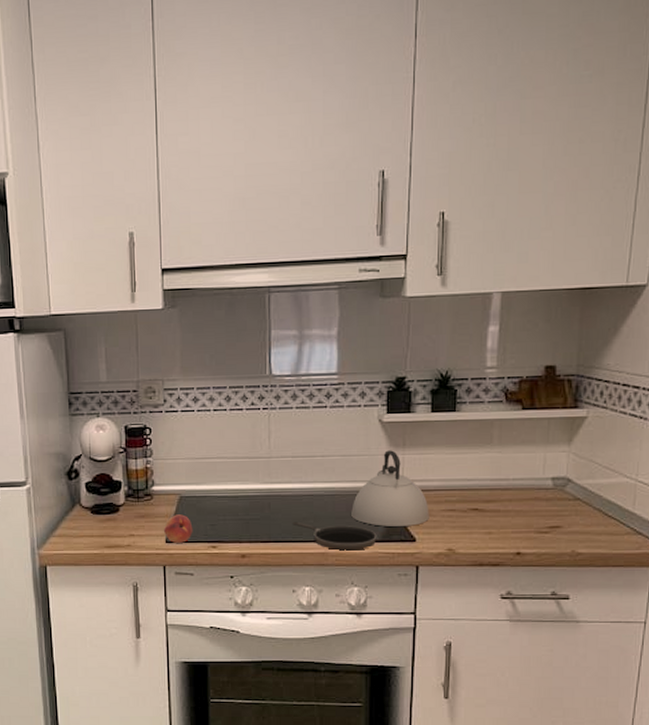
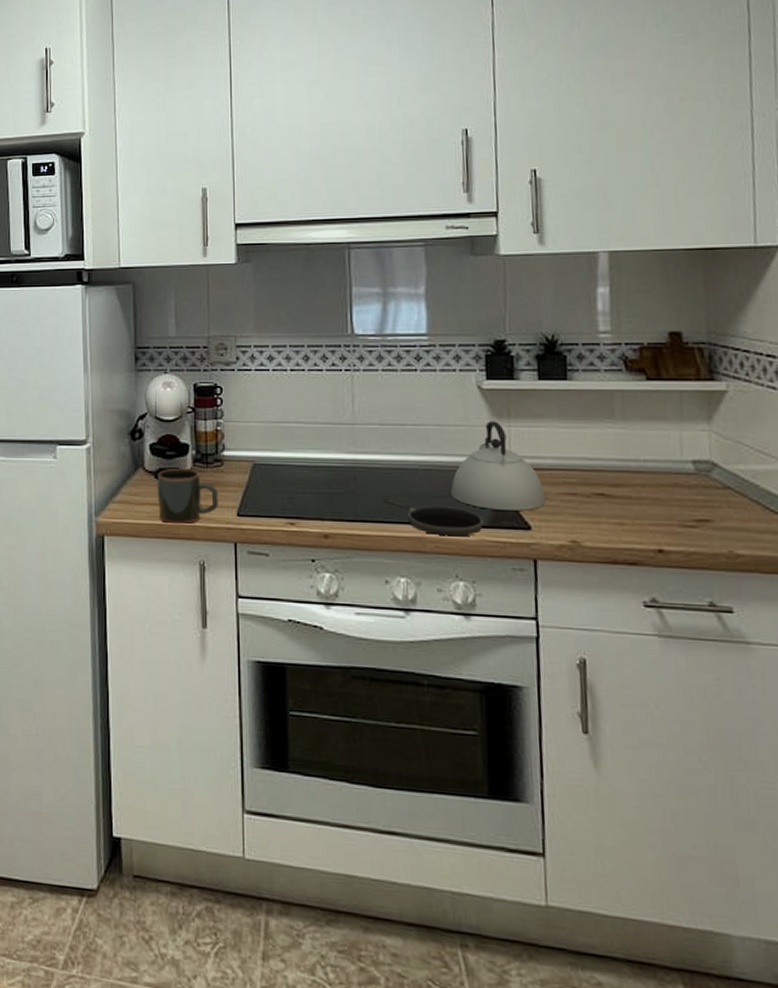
mug: none [93,503,149,553] -> present [157,468,218,525]
fruit: present [163,514,193,543] -> none [234,484,268,517]

